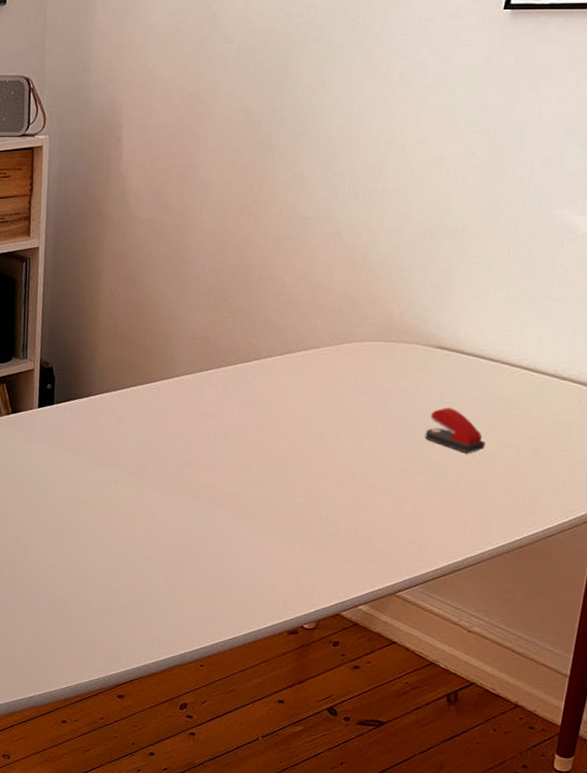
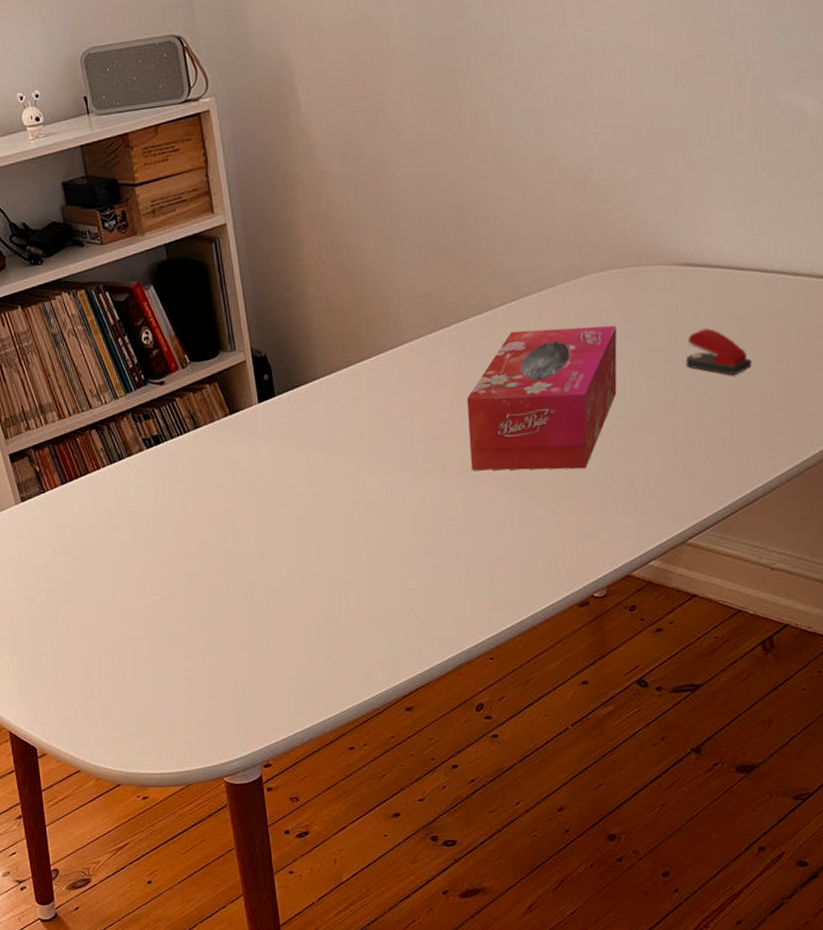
tissue box: none [214,382,369,514] -> present [467,325,617,471]

